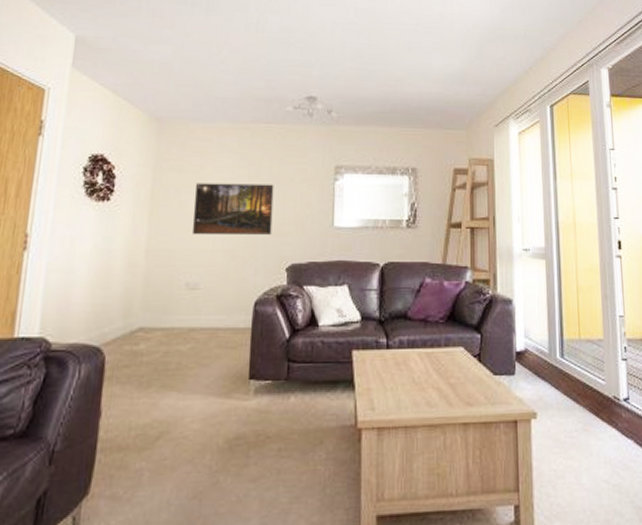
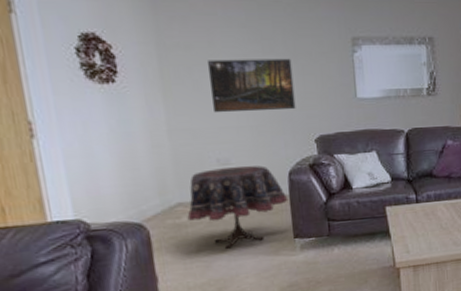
side table: none [145,293,250,386] -> present [187,165,288,250]

